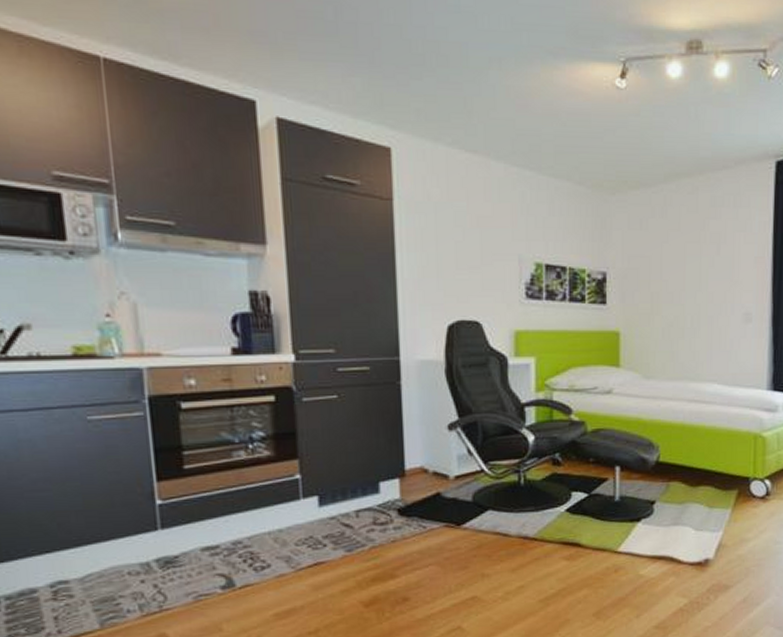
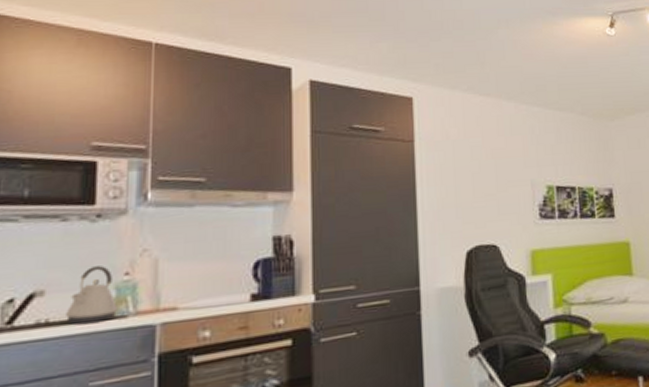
kettle: none [54,305,103,362] -> present [64,266,117,326]

